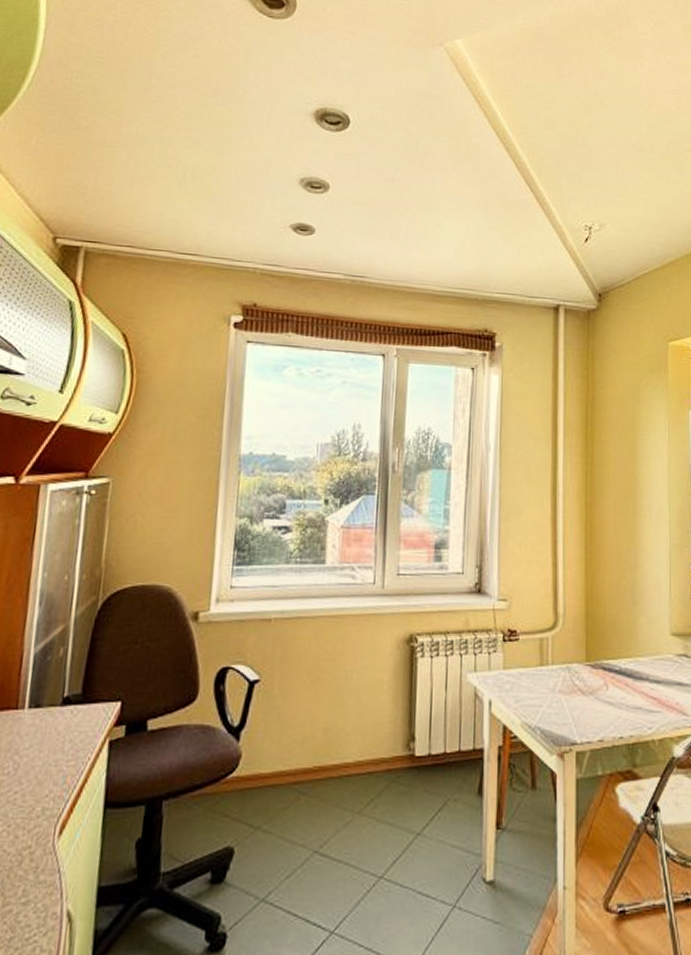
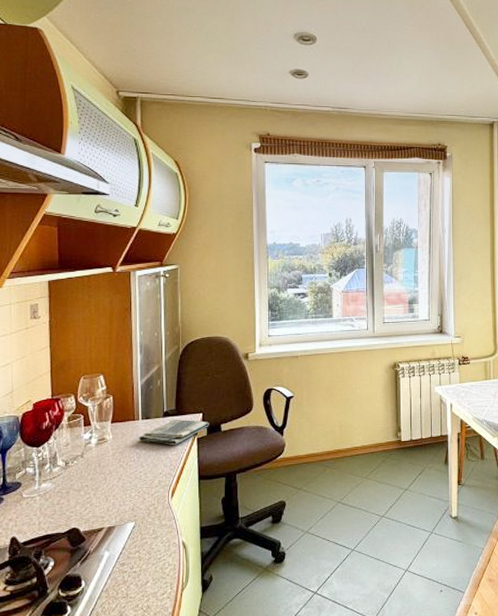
dish towel: none [20,710,130,750] -> present [139,420,209,445]

